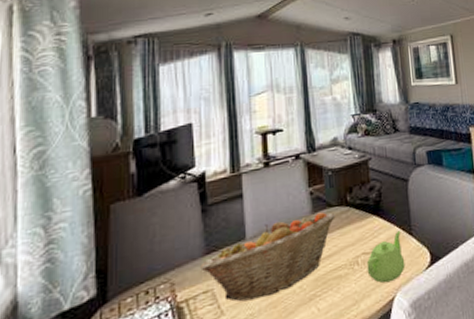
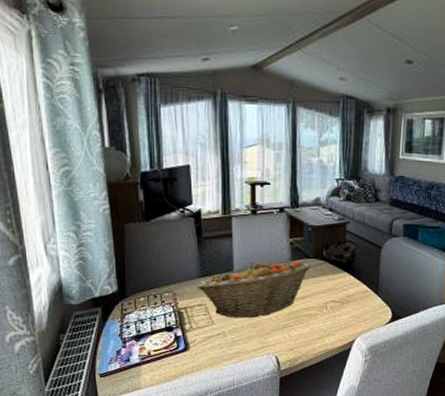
teapot: present [366,230,405,283] -> none [334,288,368,328]

